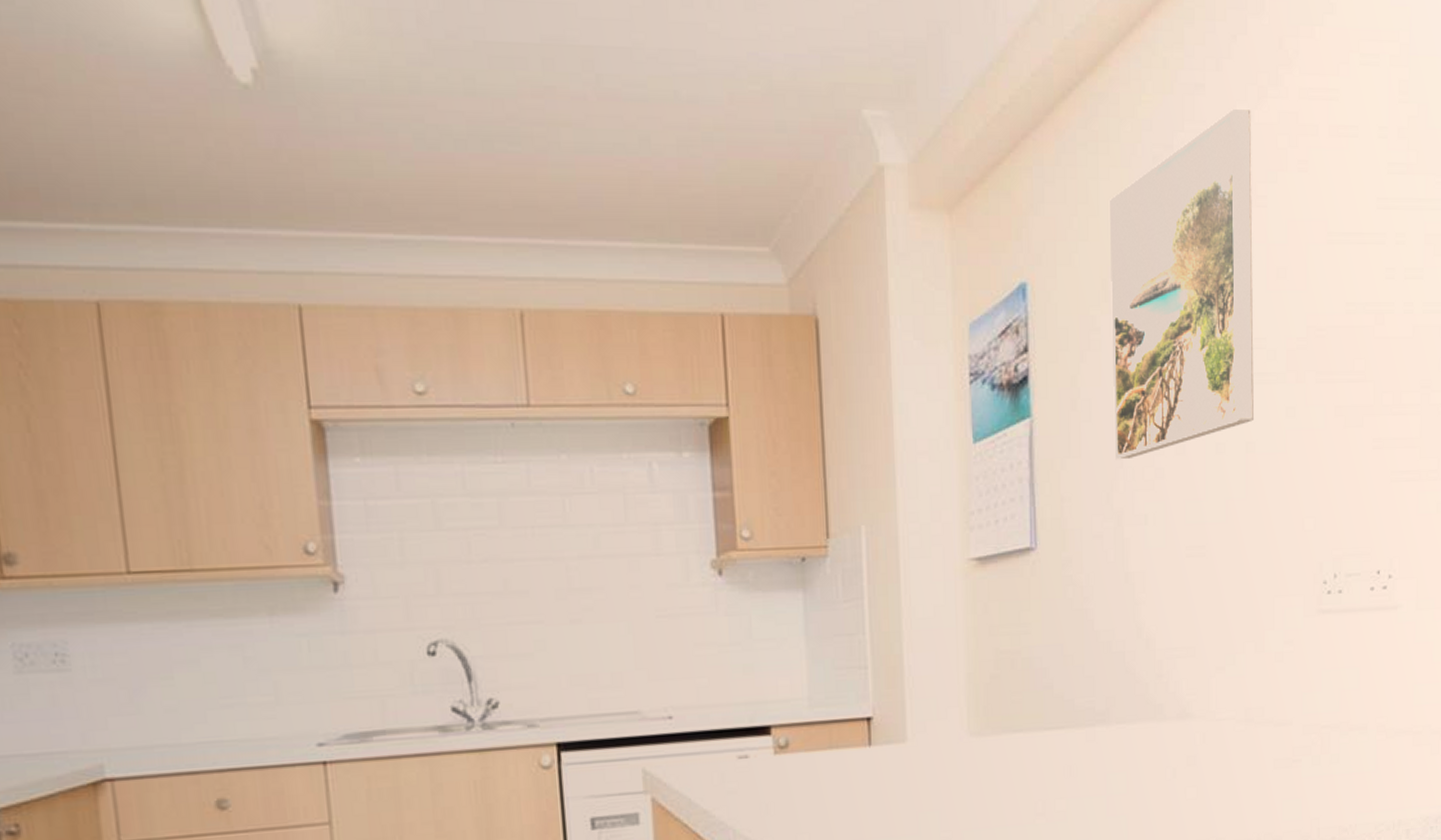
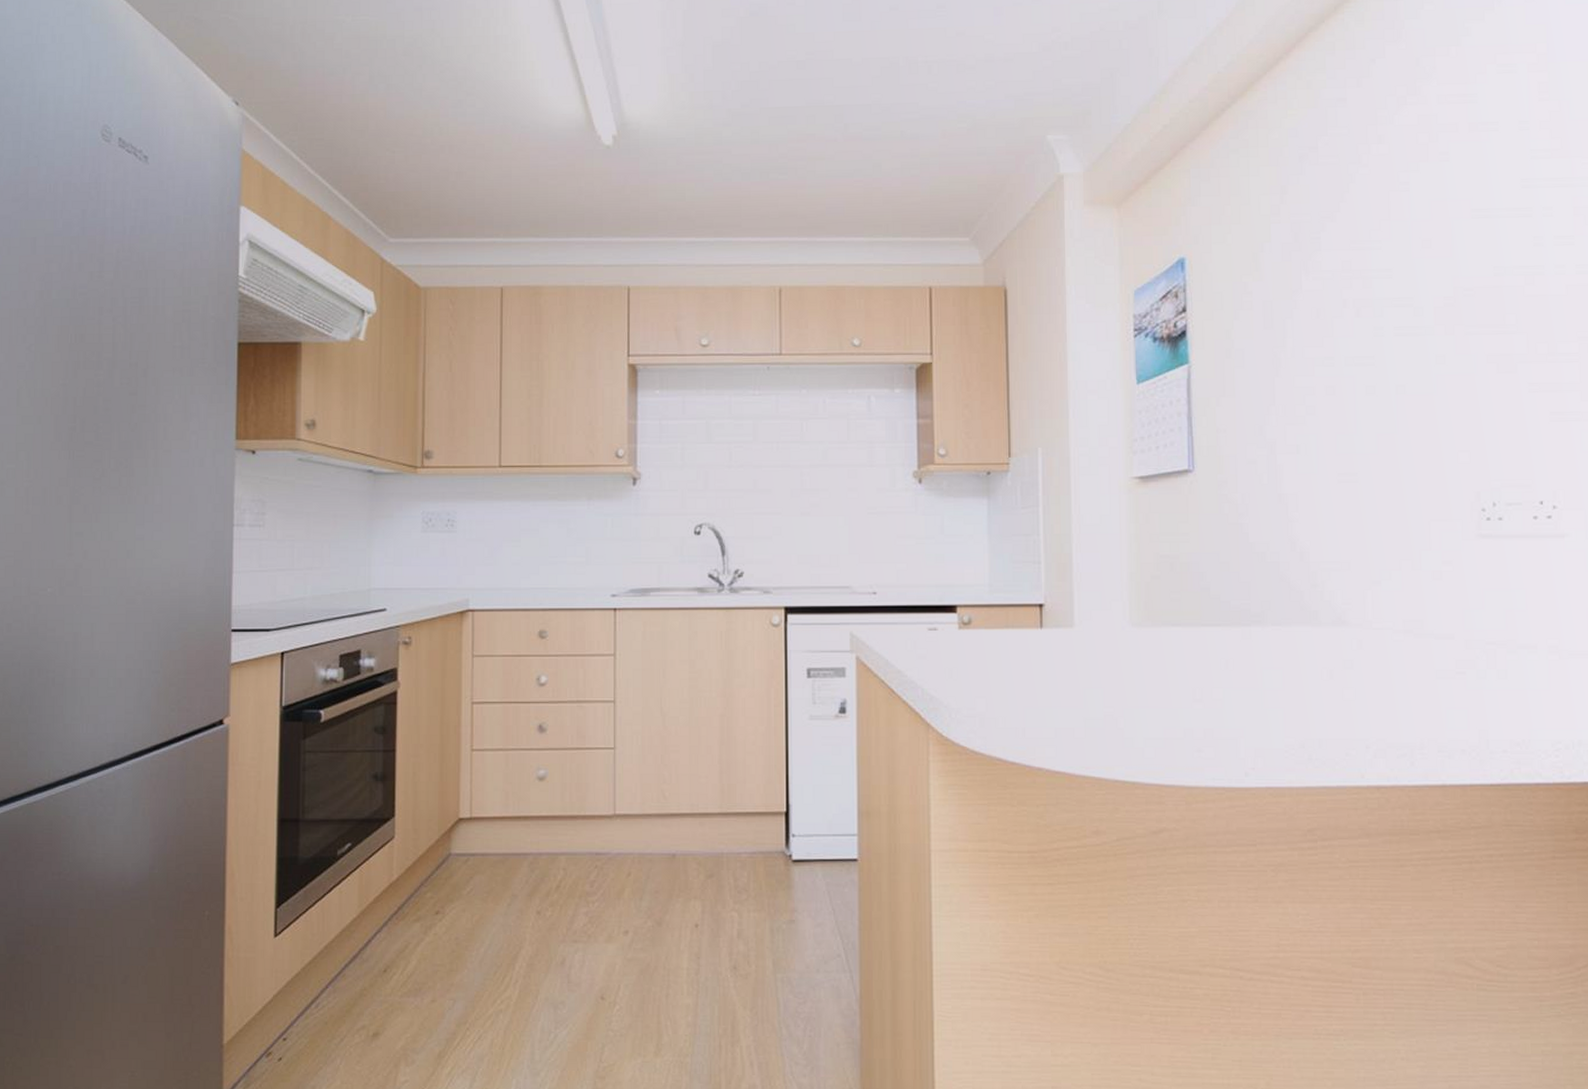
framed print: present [1109,108,1255,459] -> none [1259,114,1404,398]

